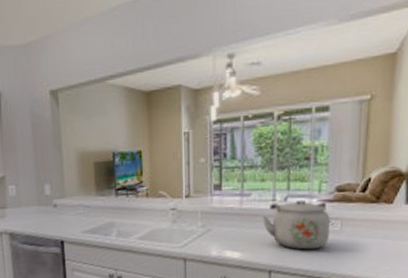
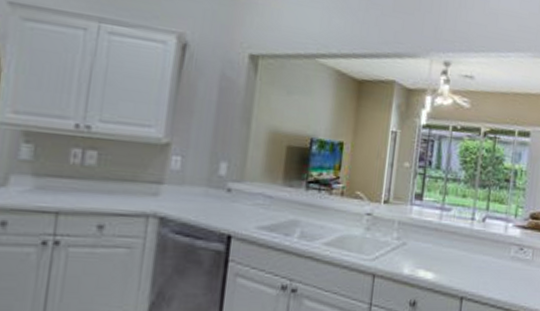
kettle: present [262,200,330,250] -> none [459,222,523,278]

